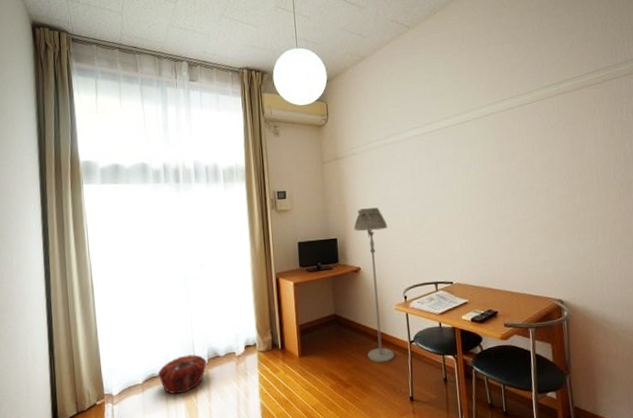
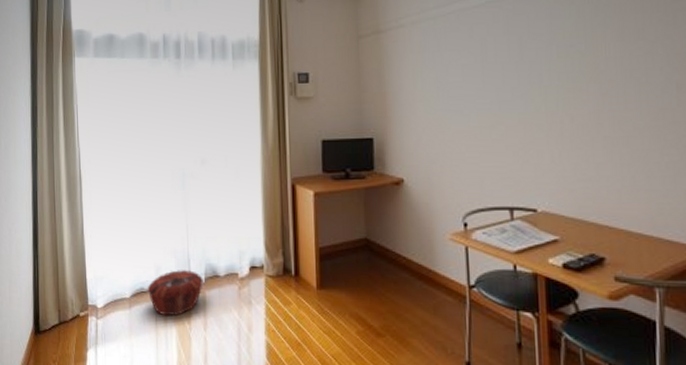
floor lamp: present [354,207,394,363] -> none [396,99,446,311]

